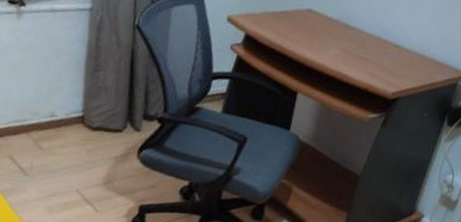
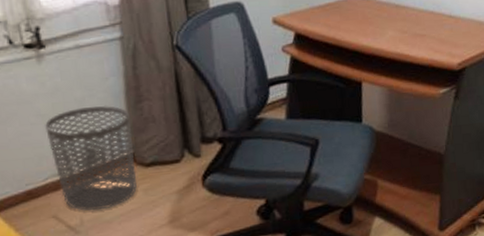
waste bin: none [14,66,86,160] -> present [45,105,137,211]

